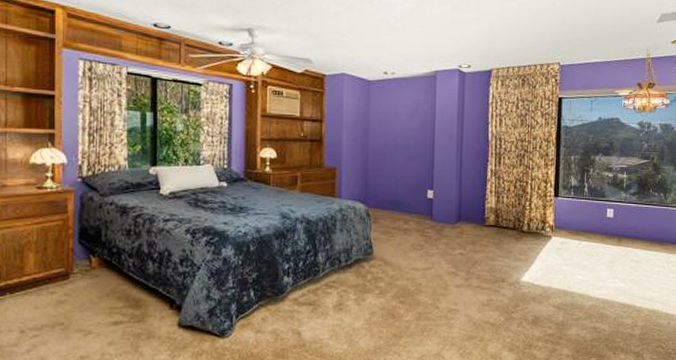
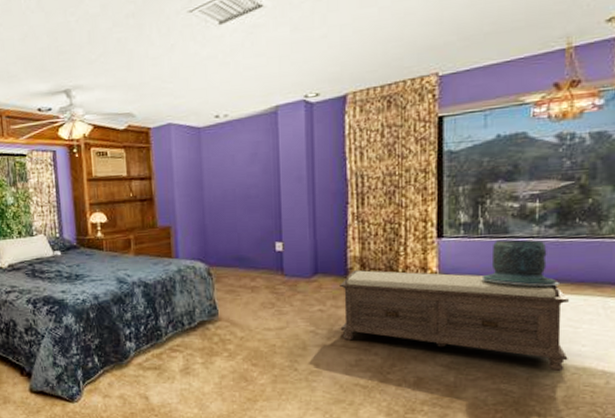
bench: none [476,220,644,314] -> present [339,270,569,372]
decorative urn: none [585,202,638,242] -> present [481,239,559,286]

